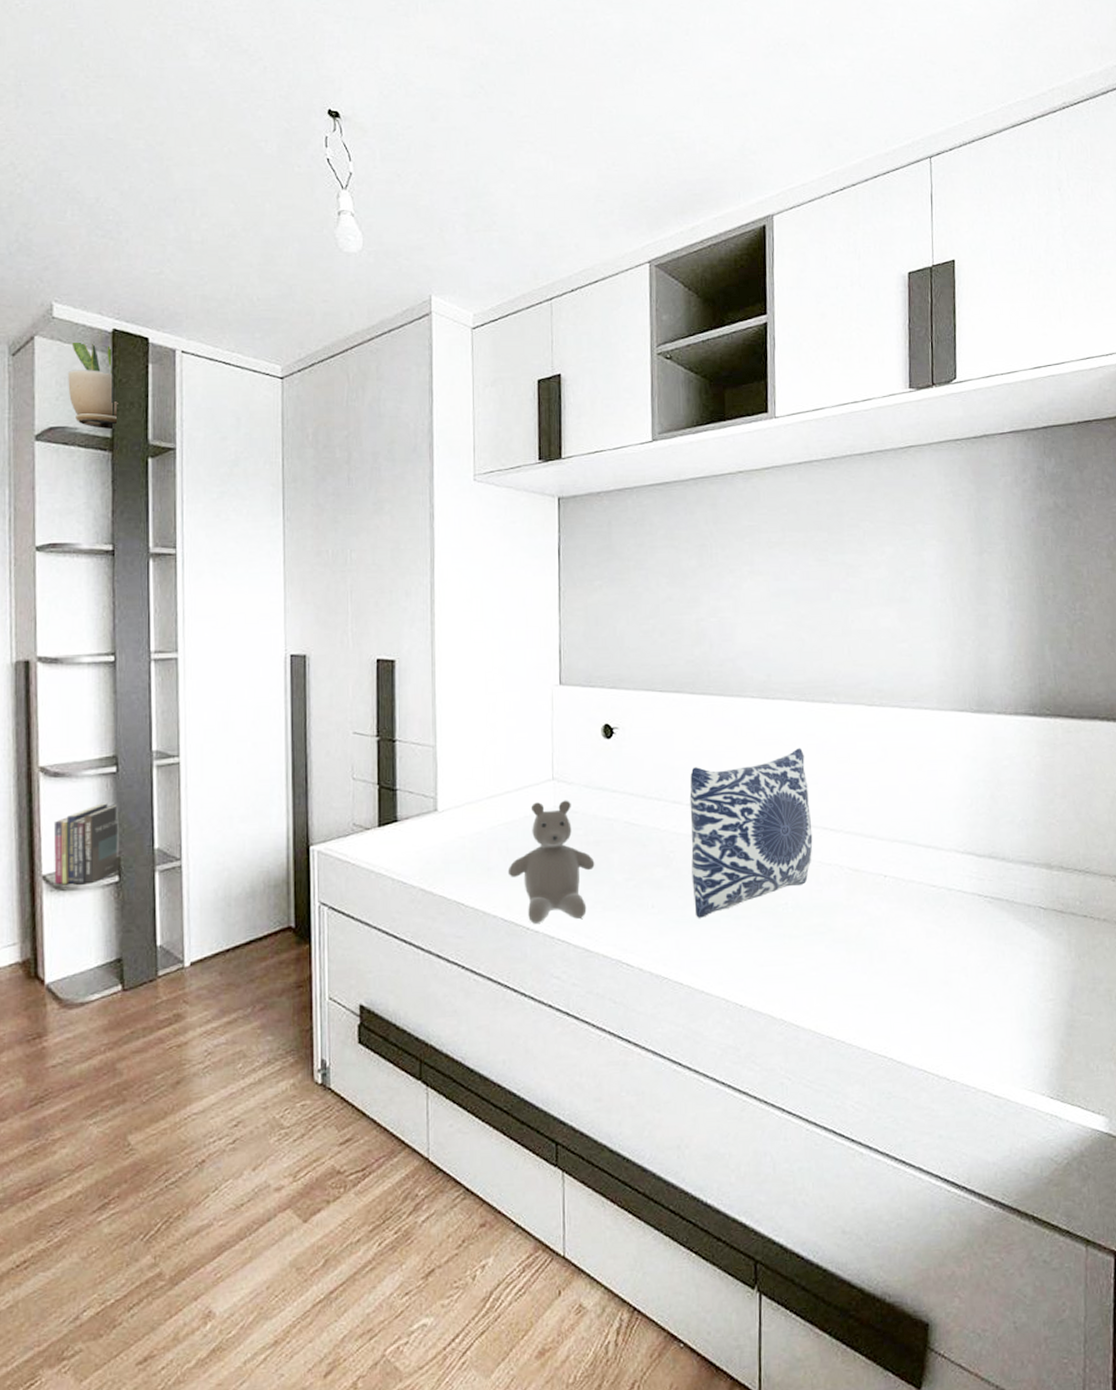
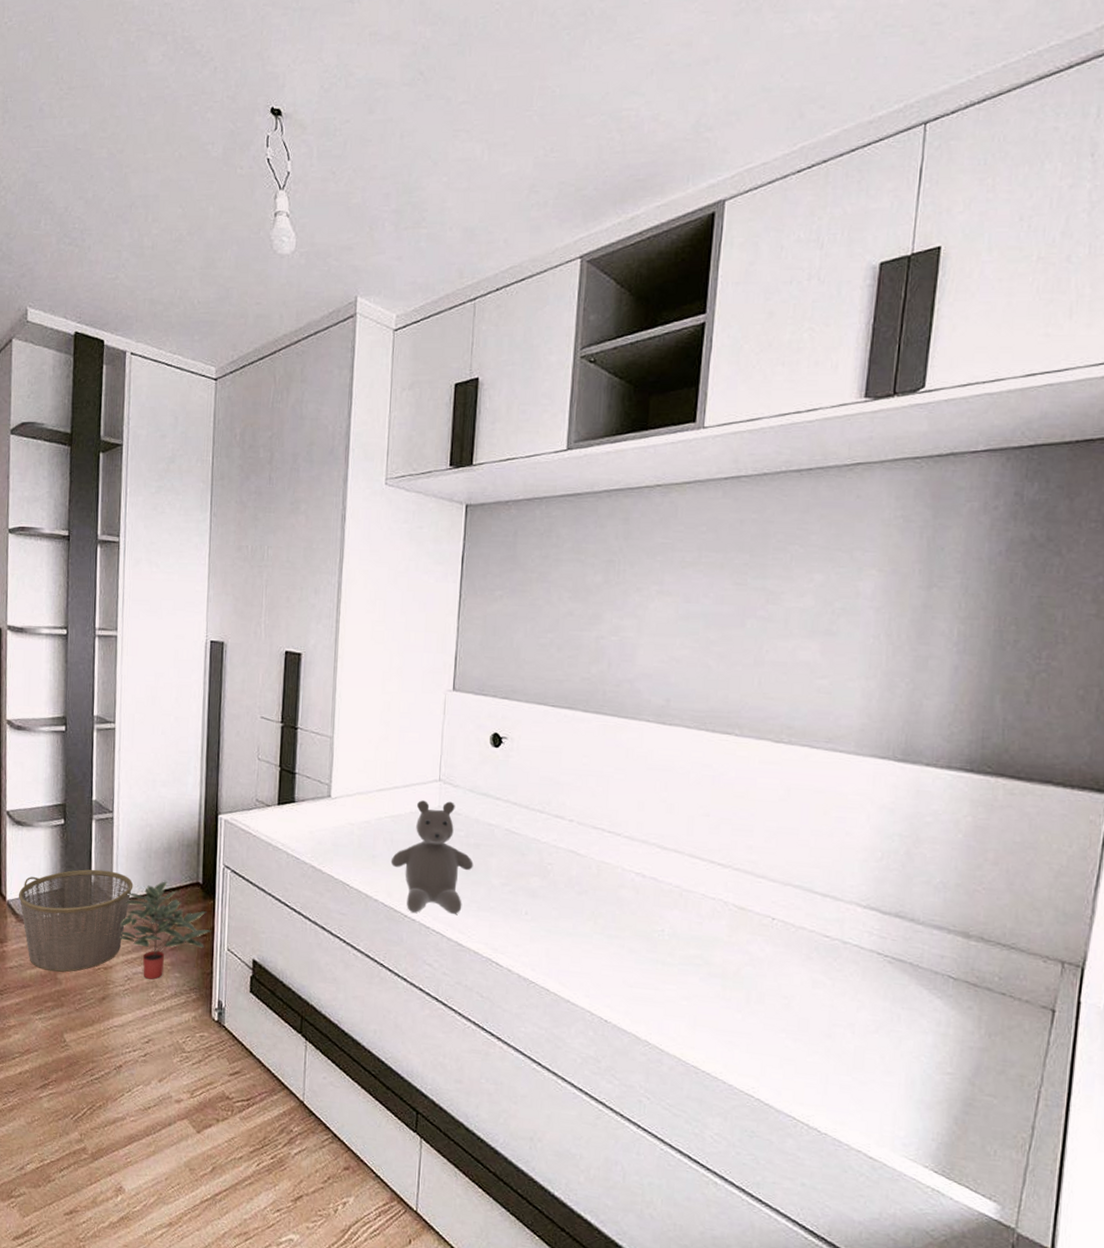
books: present [53,803,122,885] -> none [15,756,67,823]
basket: none [60,928,210,1062] -> present [18,869,134,972]
potted plant: present [68,340,118,430] -> none [37,343,77,426]
potted plant: none [194,931,309,1049] -> present [119,881,212,980]
cushion: present [689,748,813,918] -> none [567,777,699,931]

